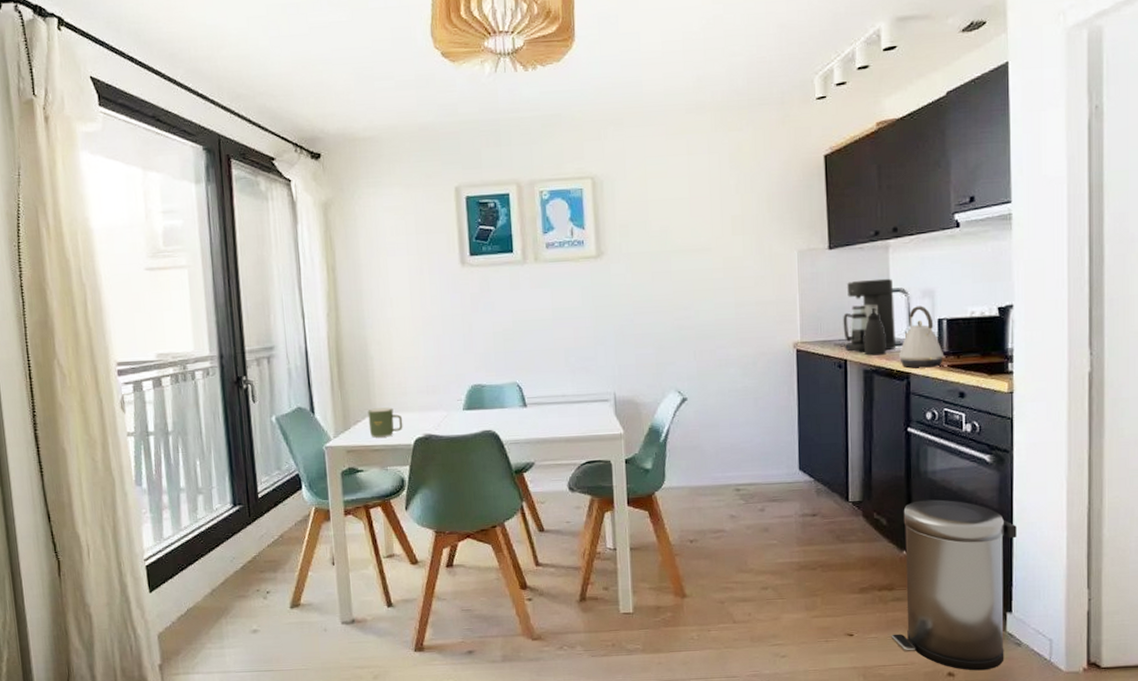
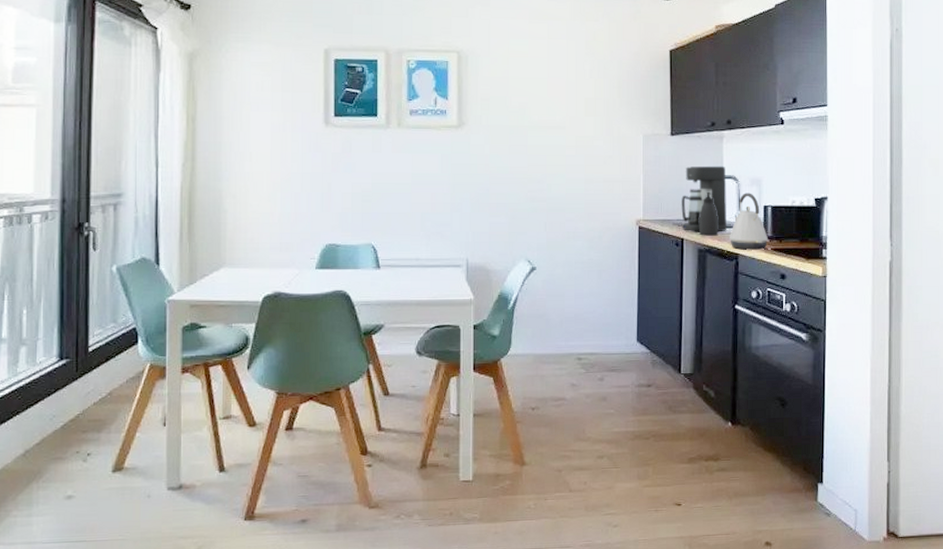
mug: present [368,407,403,438] -> none [216,262,252,293]
pedal bin: present [891,499,1017,671] -> none [715,374,828,540]

